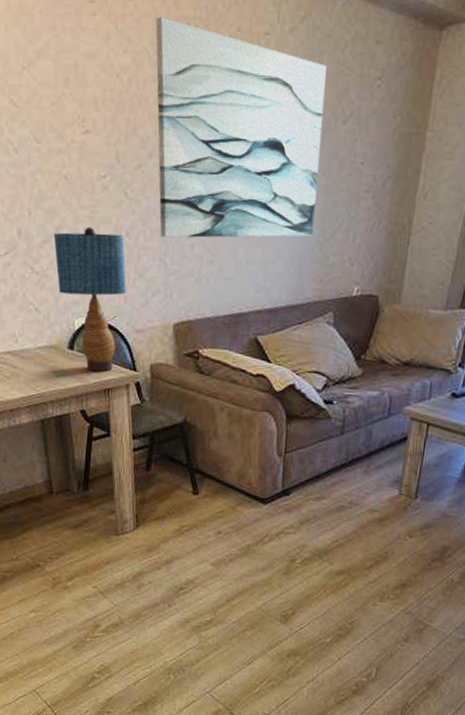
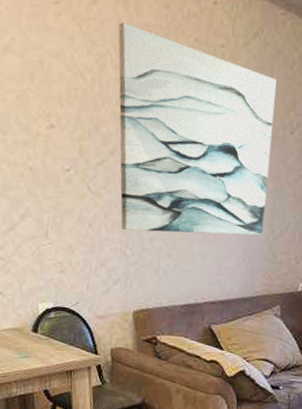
table lamp: present [53,227,127,372] -> none [18,217,89,355]

